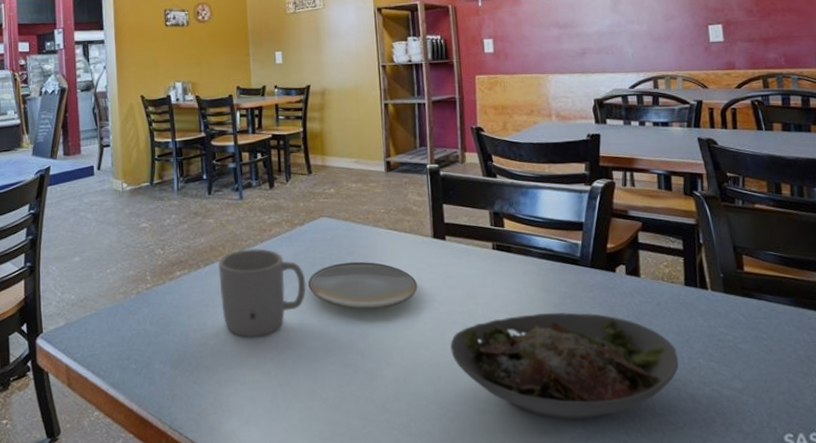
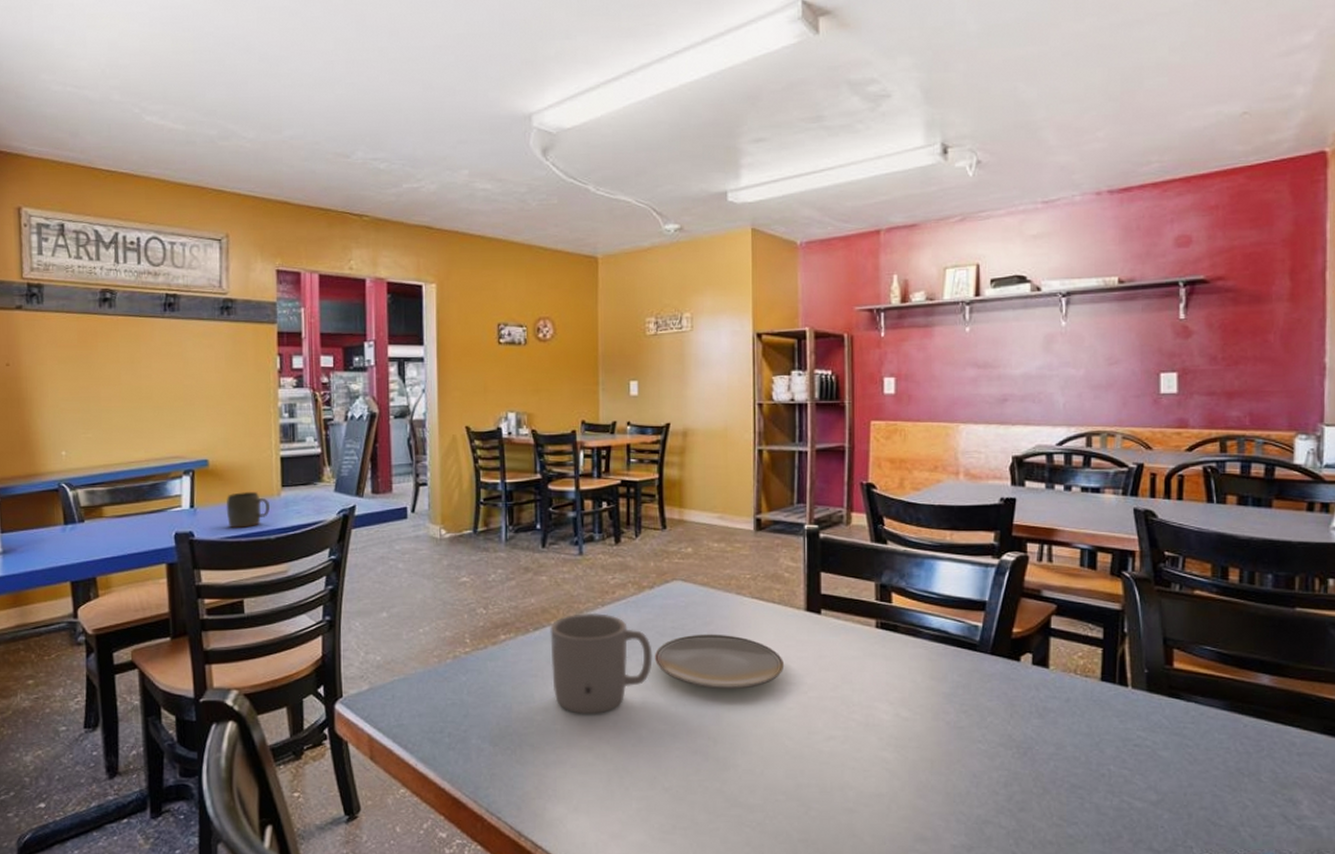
salad: present [449,312,679,421] -> none [817,703,1086,828]

